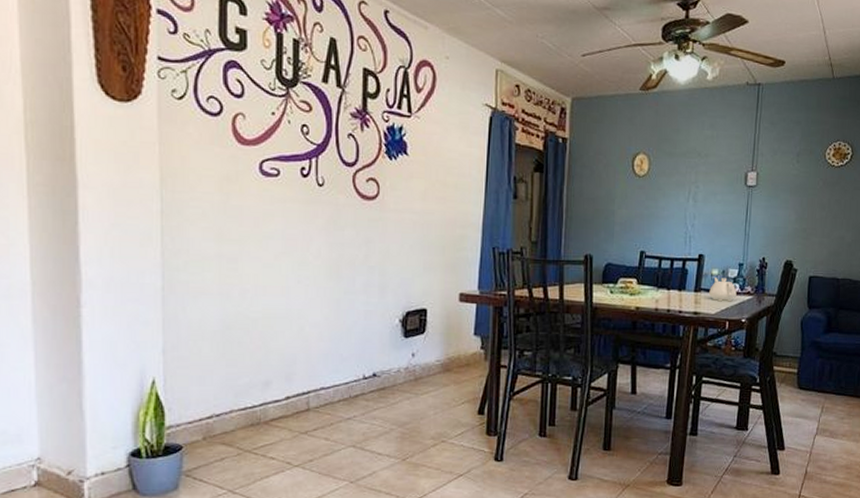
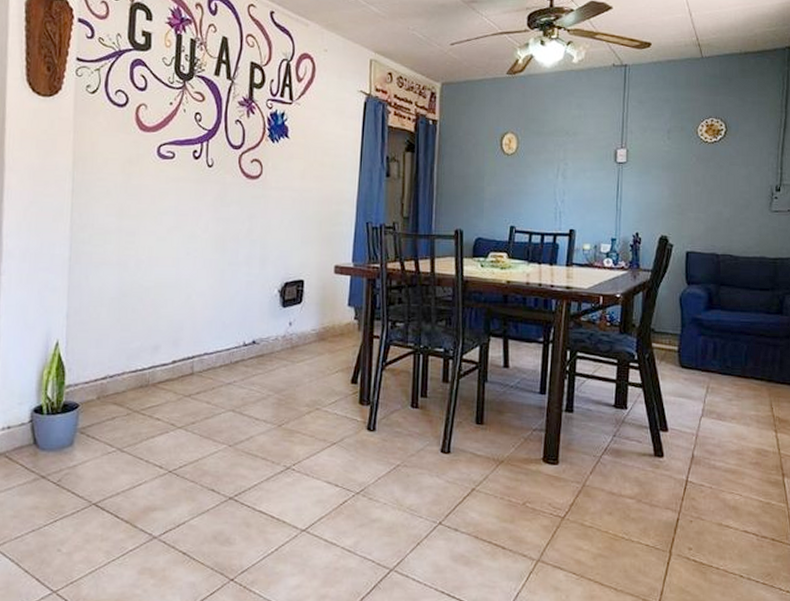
teapot: present [709,278,737,302] -> none [581,252,610,277]

